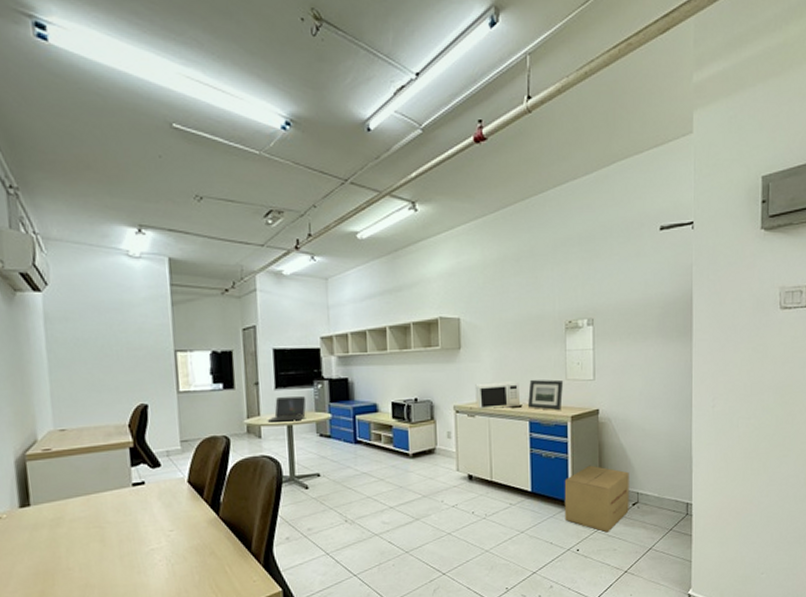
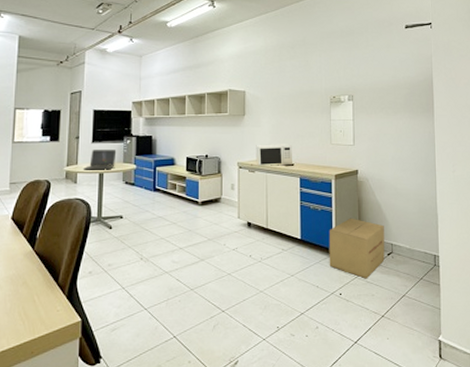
picture frame: present [528,379,564,410] -> none [299,142,329,169]

